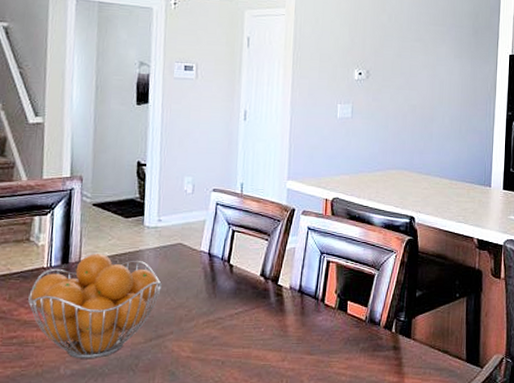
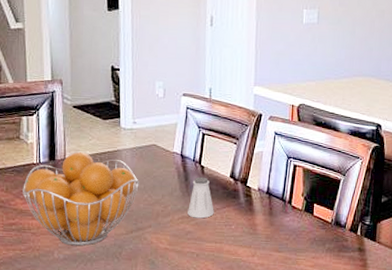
saltshaker: none [213,276,243,322] -> present [188,177,214,219]

